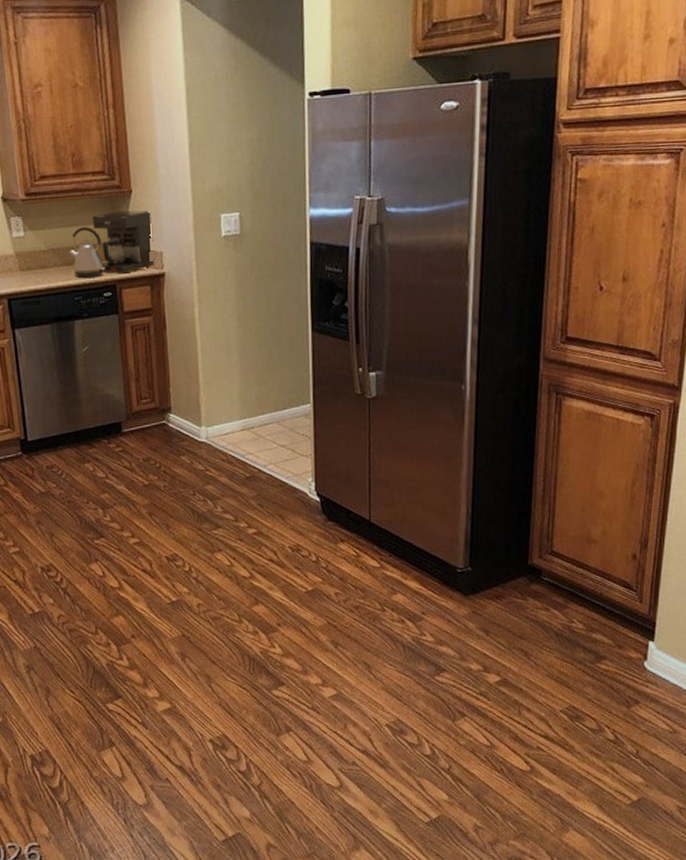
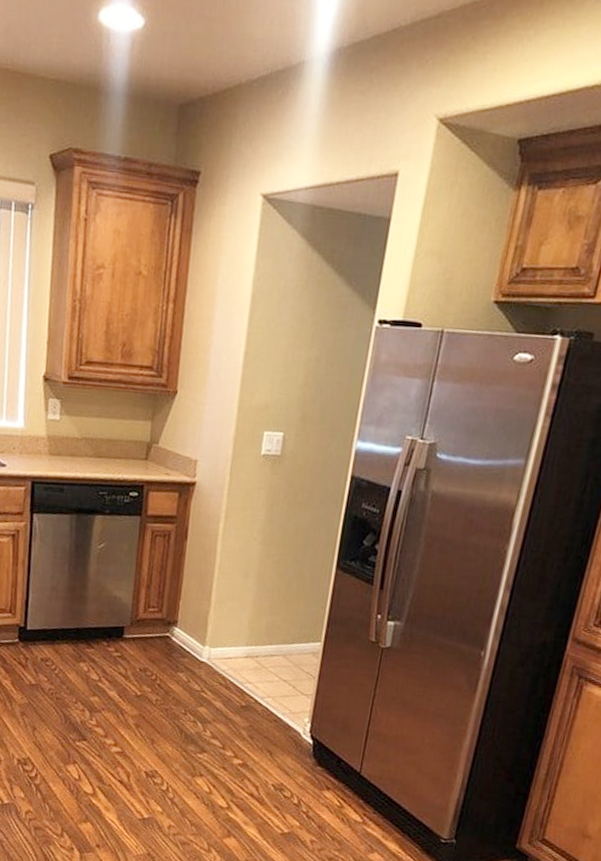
kettle: present [69,226,106,279] -> none [102,420,137,476]
coffee maker: present [92,210,155,274] -> none [131,410,193,476]

